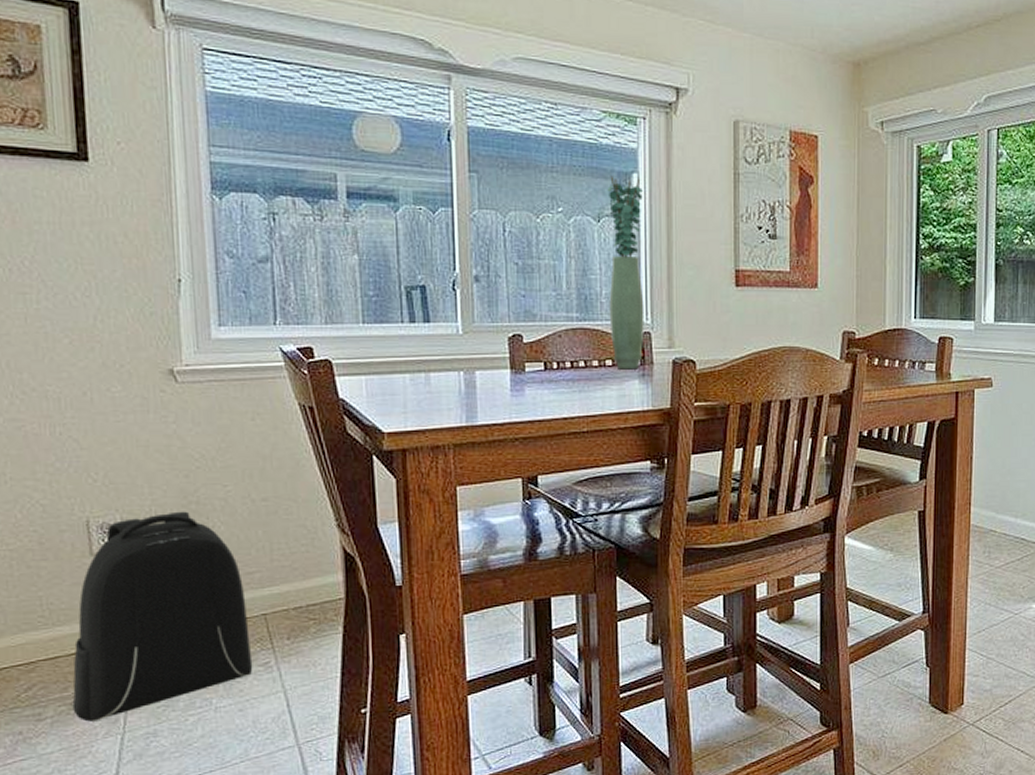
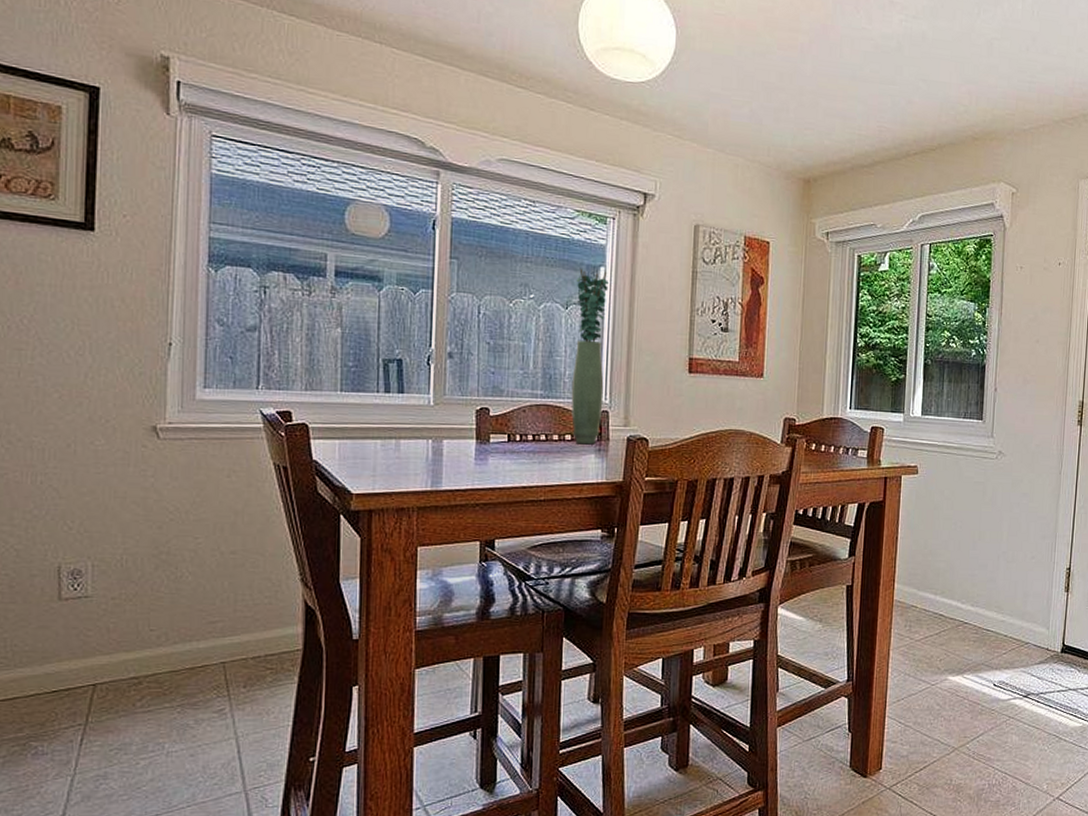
backpack: present [72,511,253,722] -> none [26,561,208,763]

